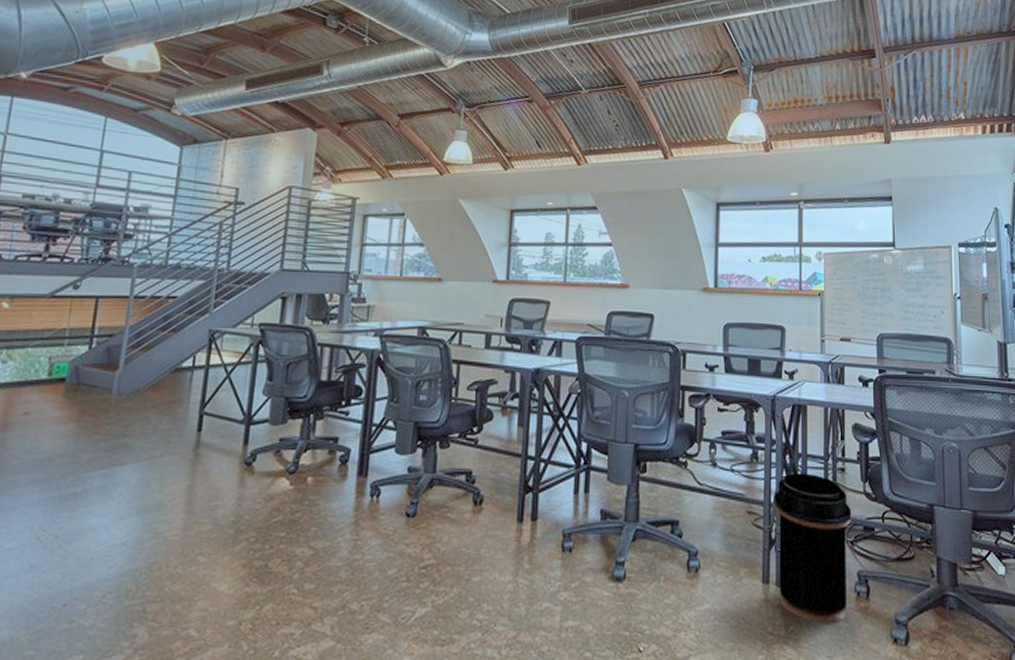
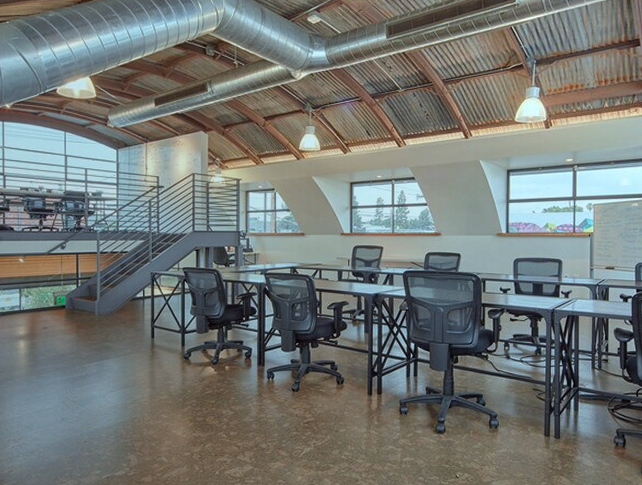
trash can: present [774,473,852,623] -> none [553,363,613,462]

